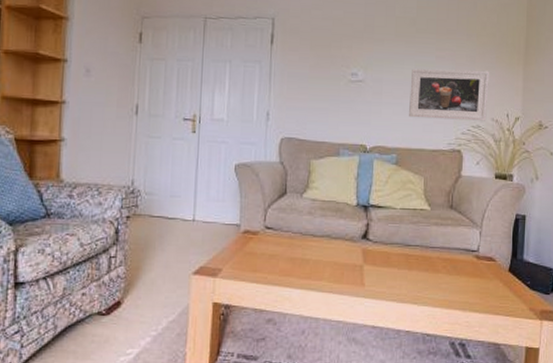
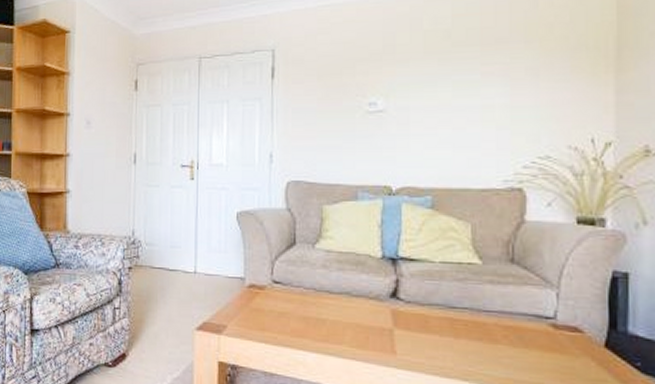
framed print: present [409,69,489,121] -> none [447,84,561,151]

